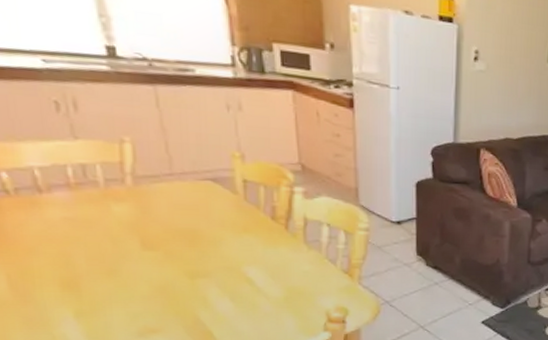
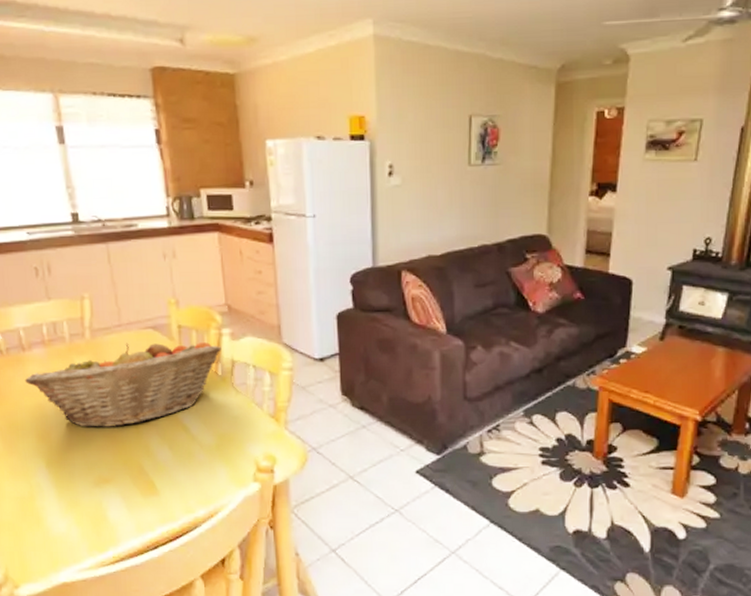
fruit basket: none [42,193,293,278] -> present [24,342,222,427]

